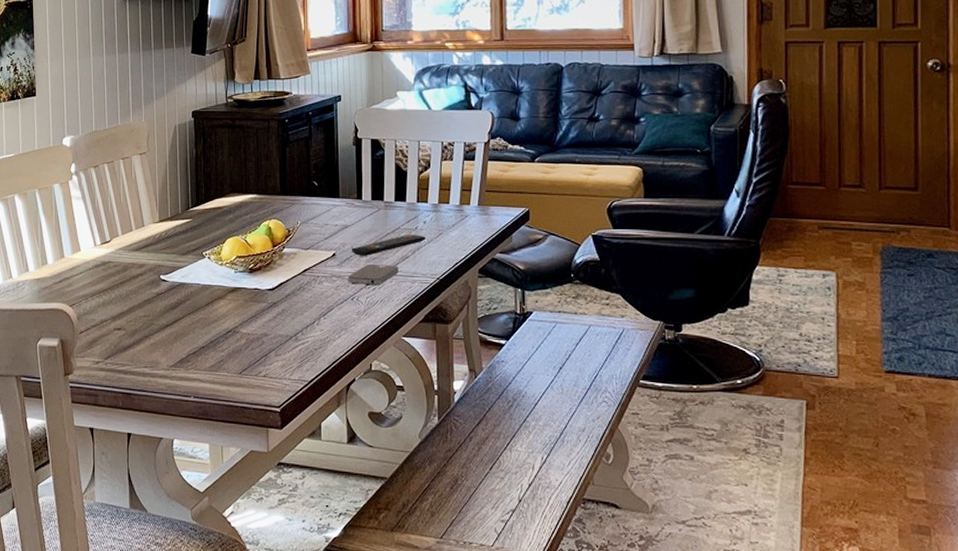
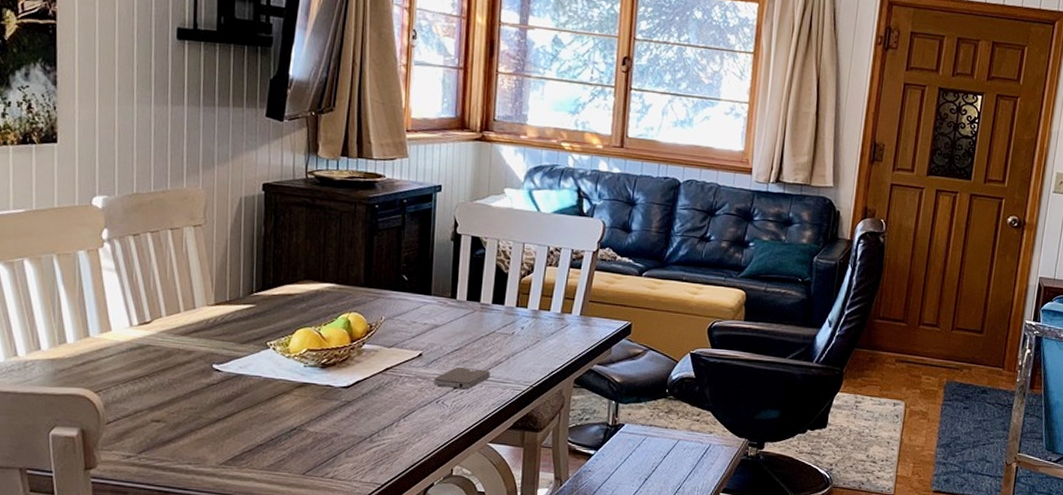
remote control: present [352,235,426,256] -> none [440,339,523,359]

